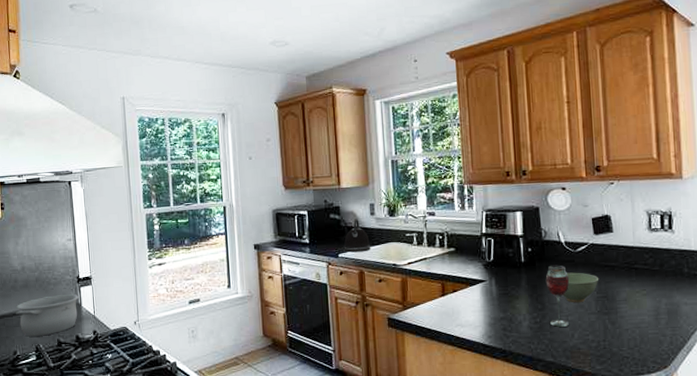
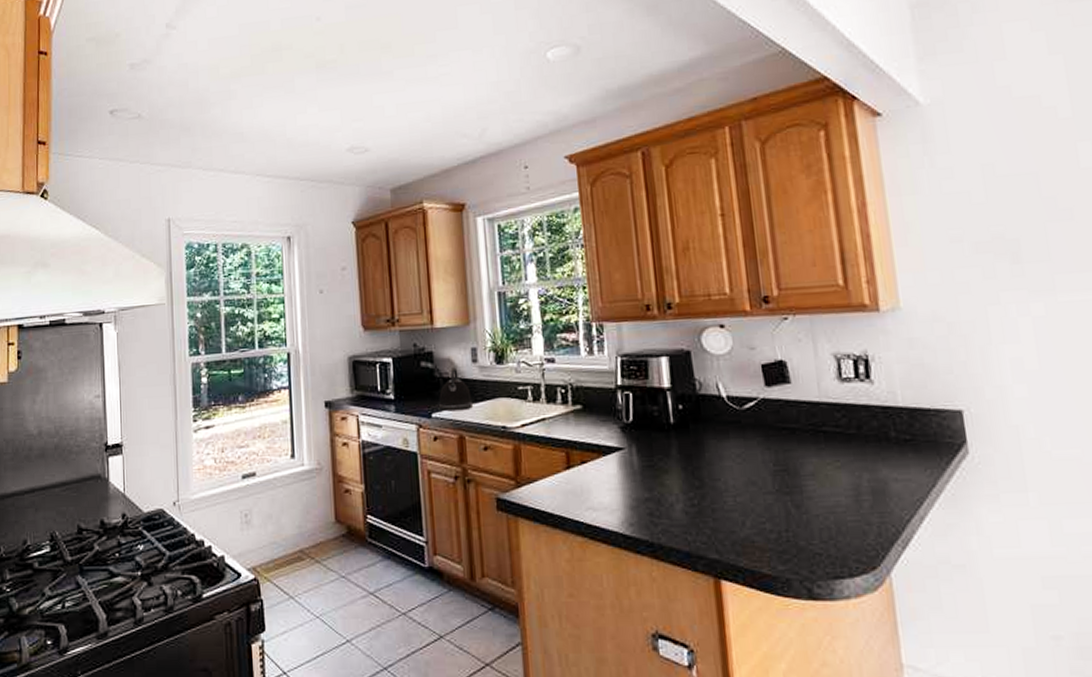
cooking pot: present [15,294,79,337] -> none [27,466,106,521]
wineglass: present [545,264,570,327] -> none [703,427,739,511]
bowl: present [562,272,599,303] -> none [726,437,776,479]

